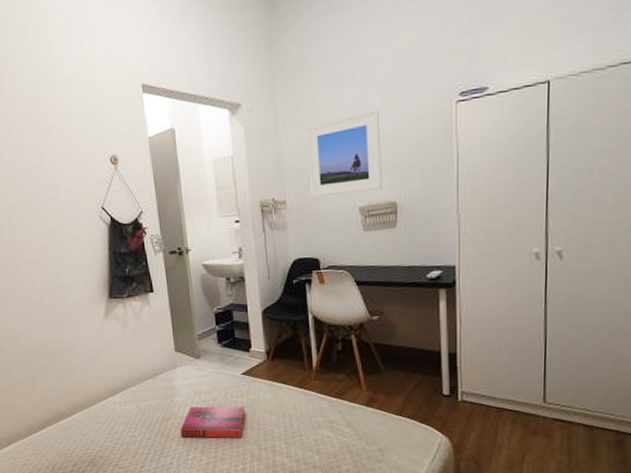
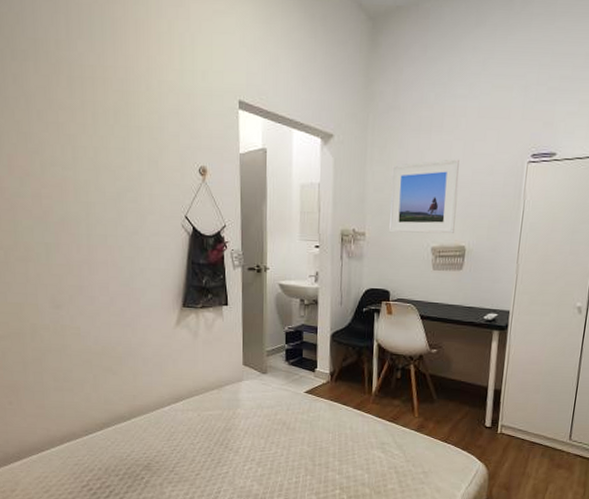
hardback book: present [180,406,246,438] -> none [239,420,305,452]

